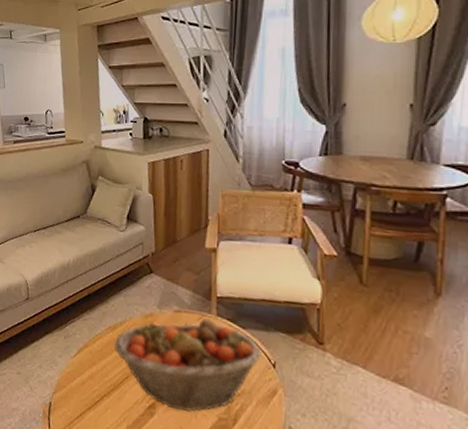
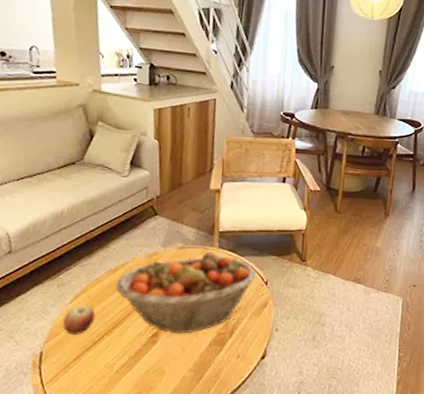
apple: none [68,359,96,391] -> present [63,305,95,335]

